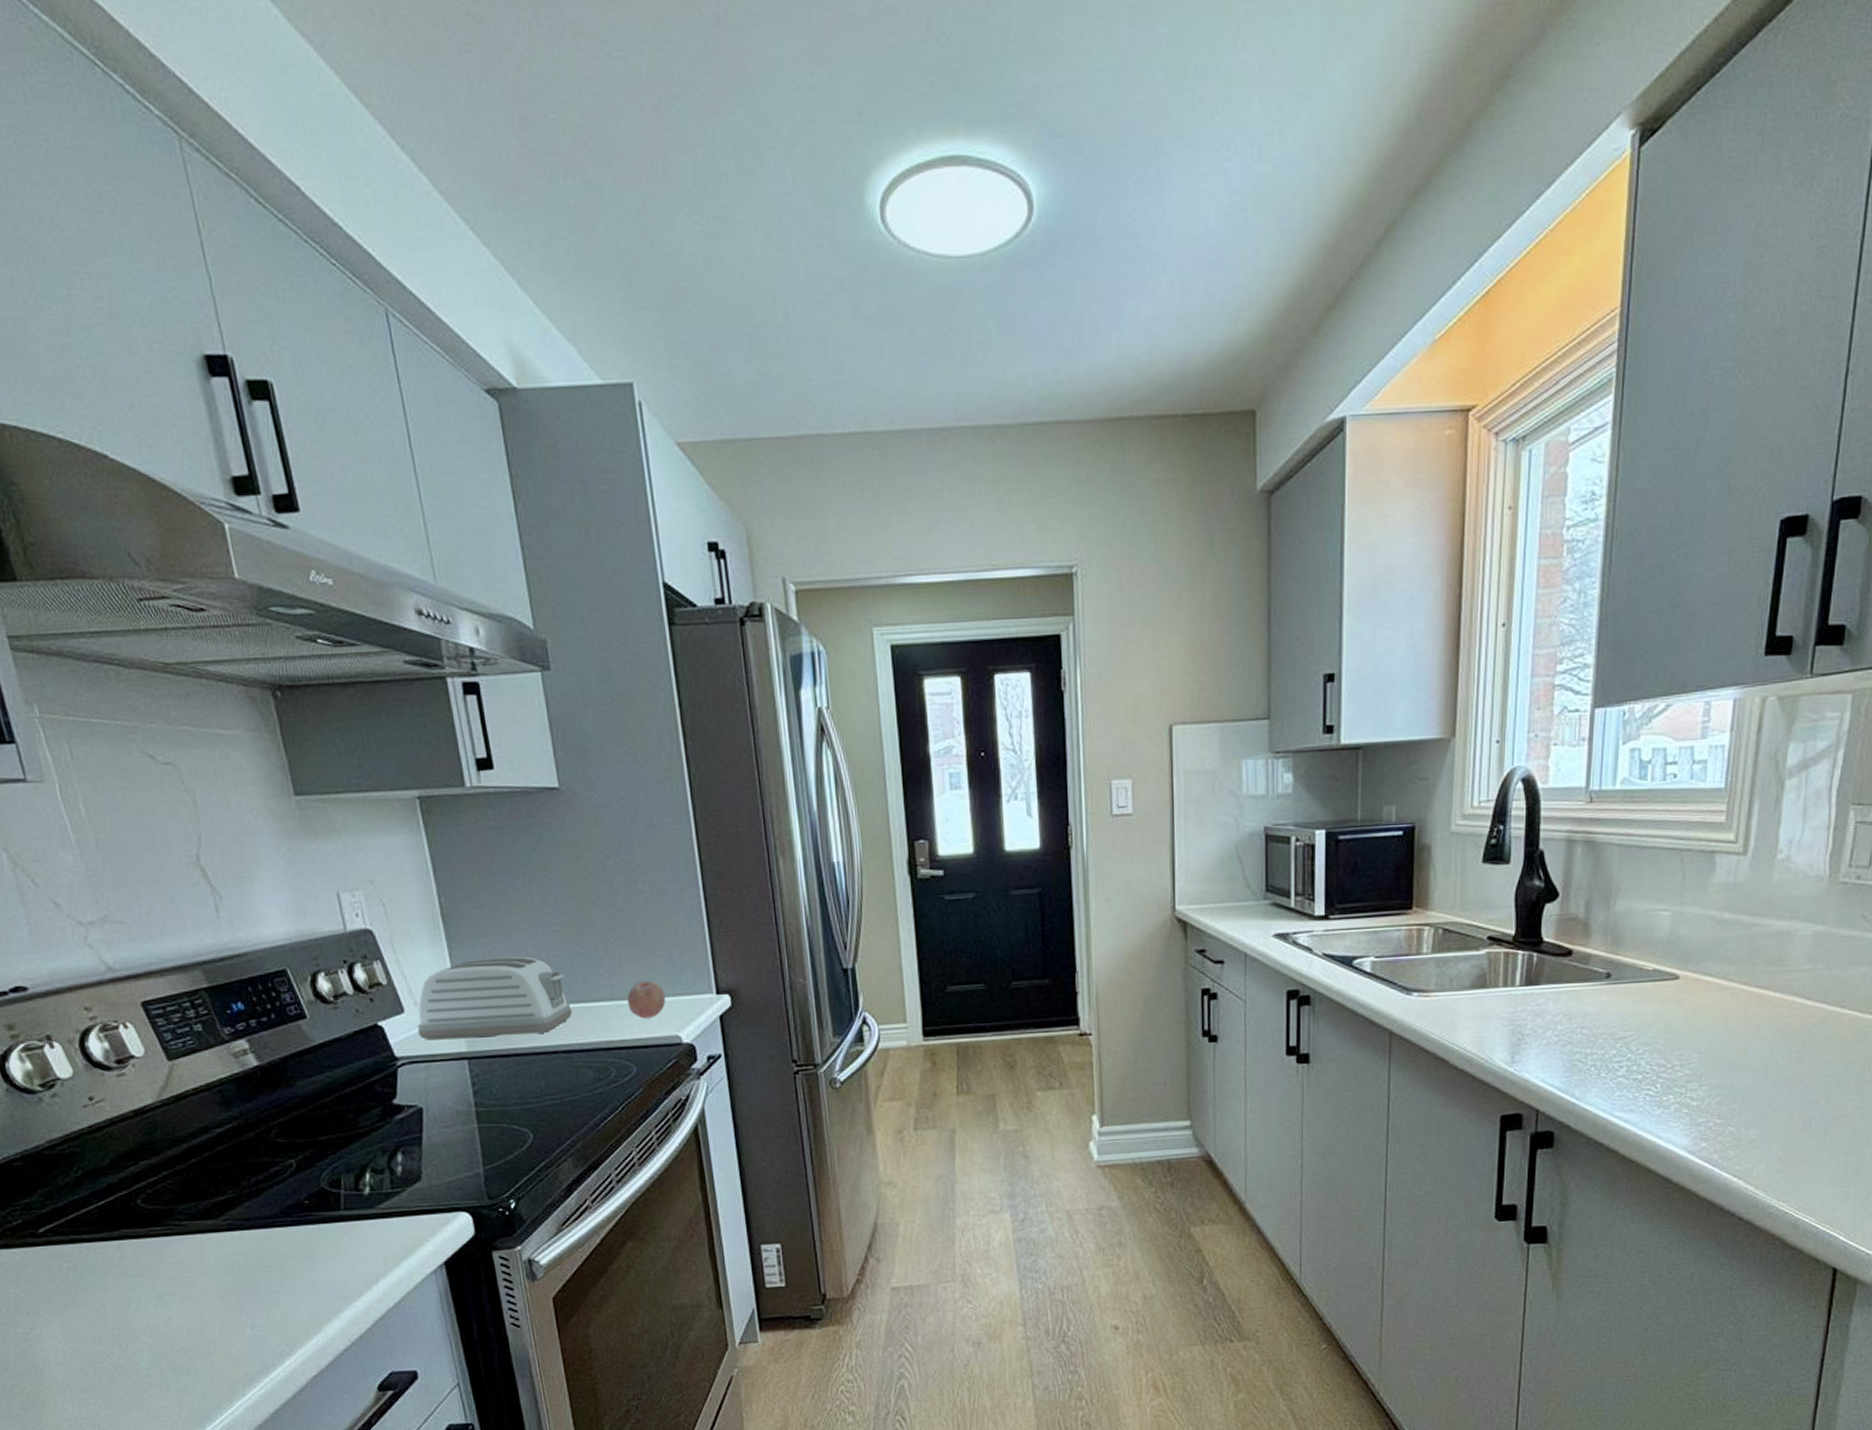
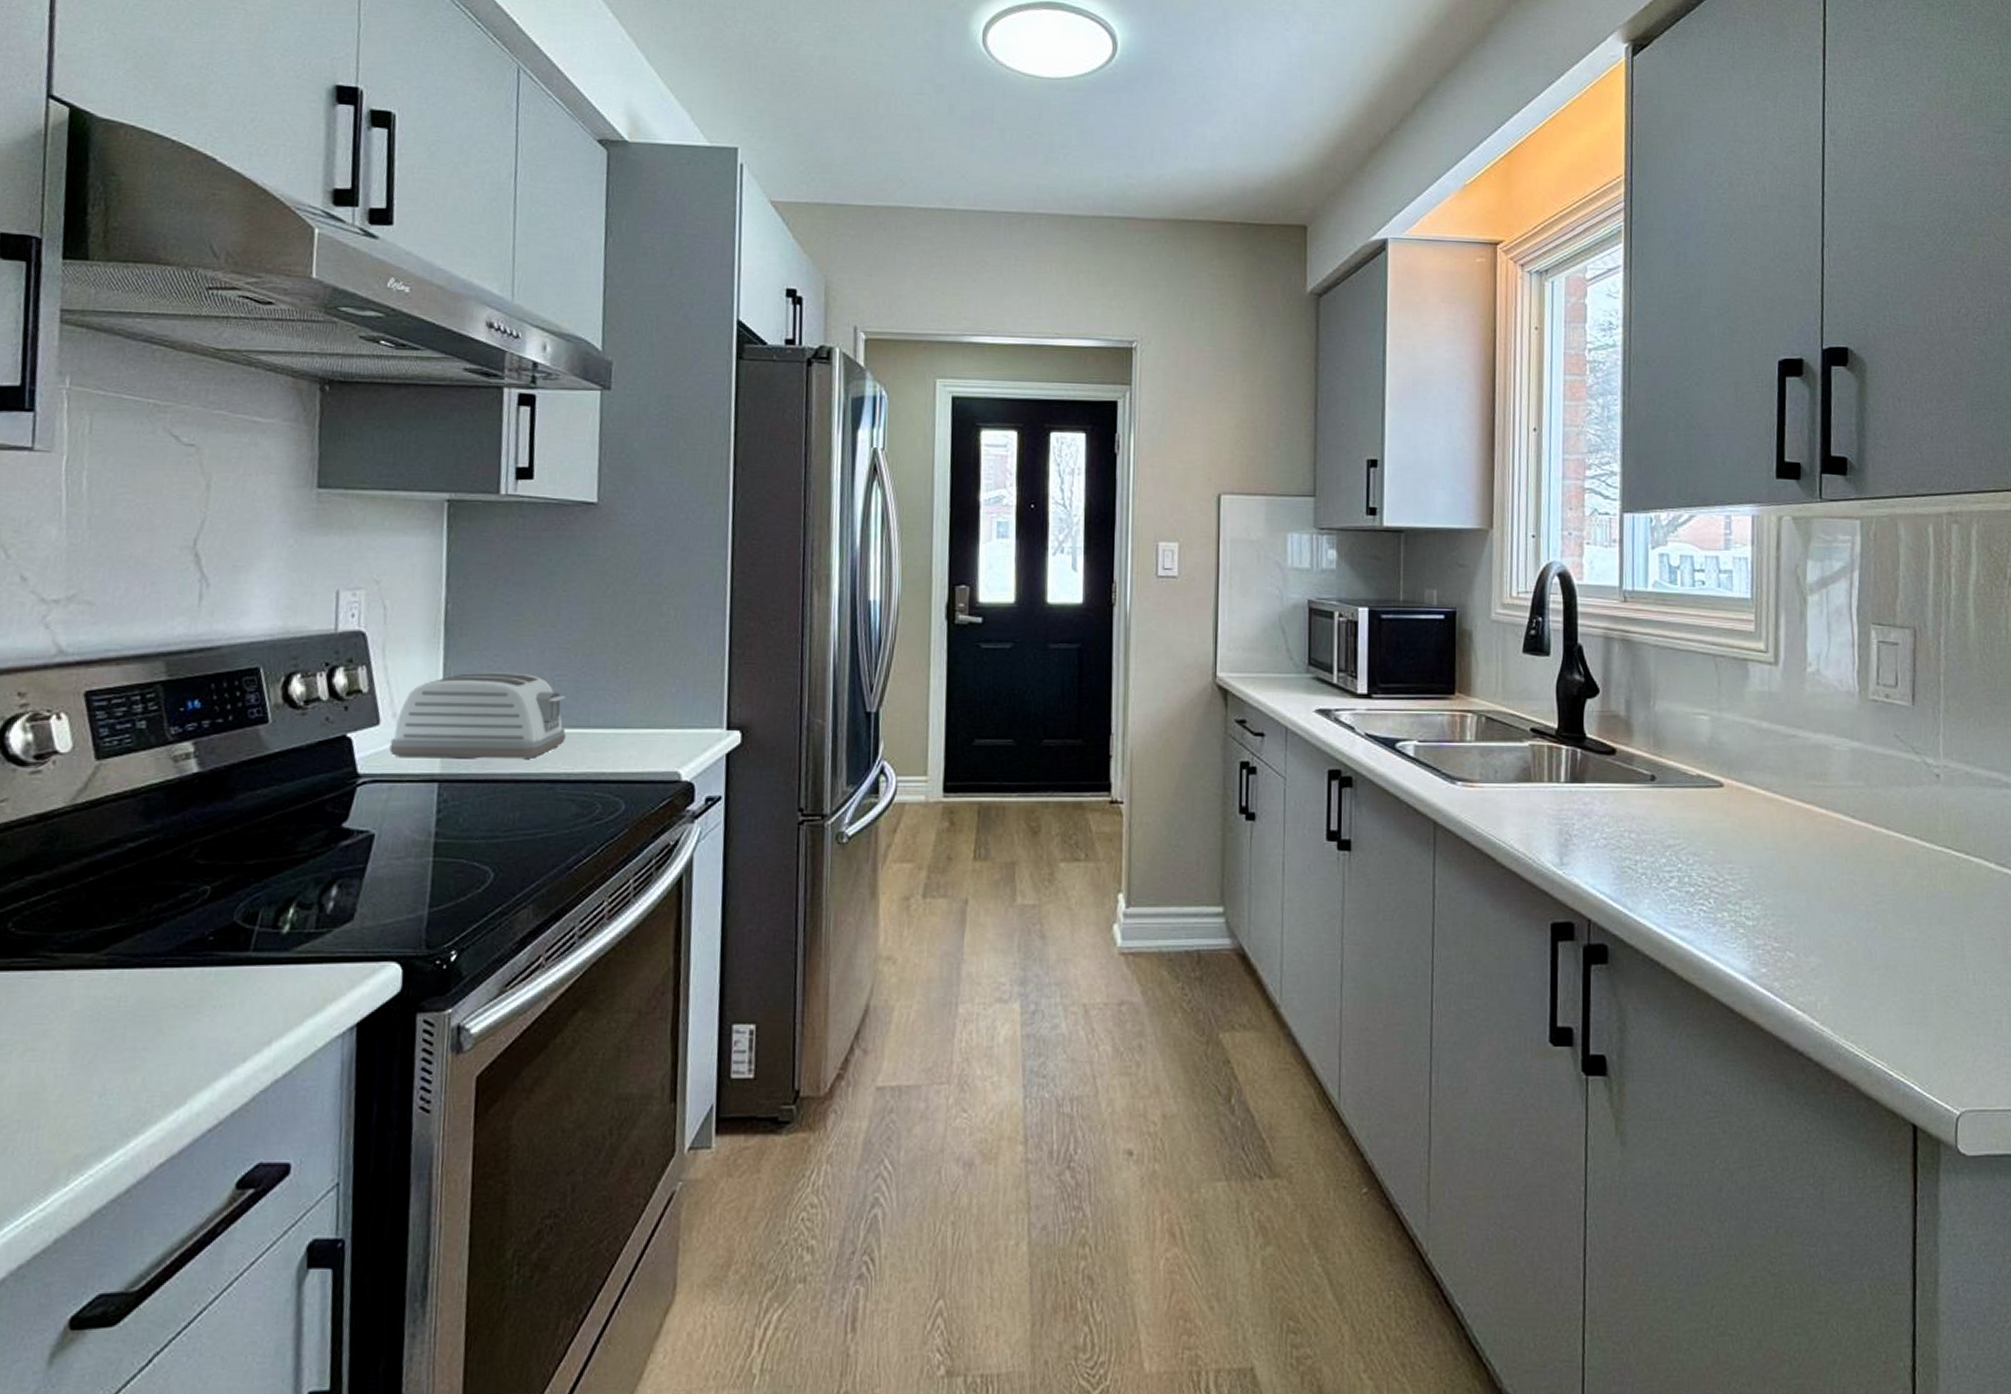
fruit: present [627,980,666,1019] -> none [628,709,671,751]

